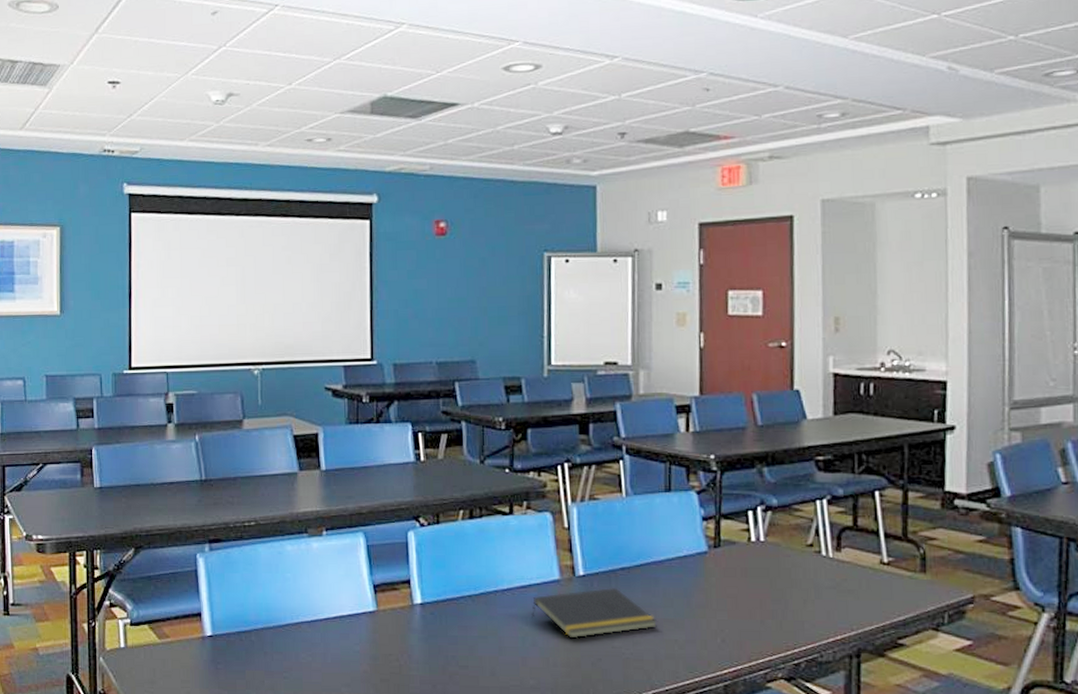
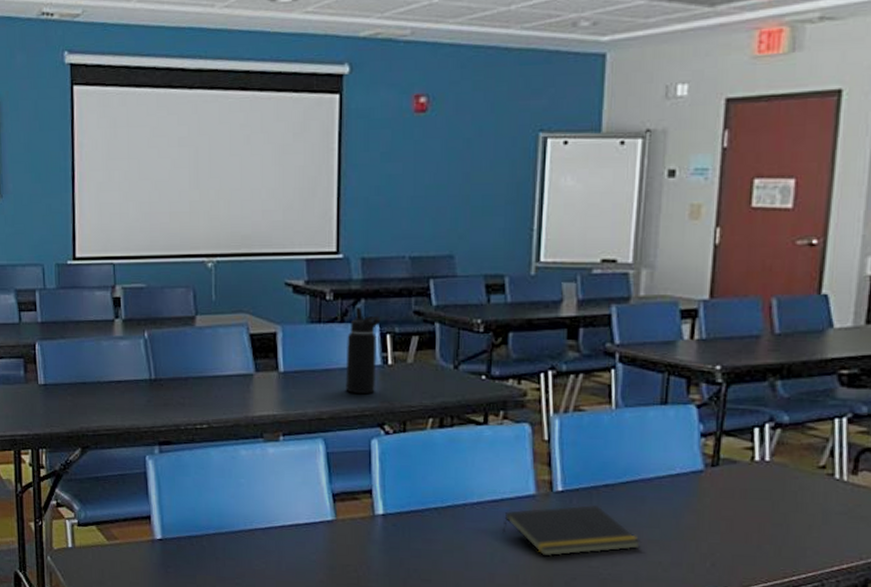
water bottle: none [382,408,413,488] -> present [346,307,381,393]

